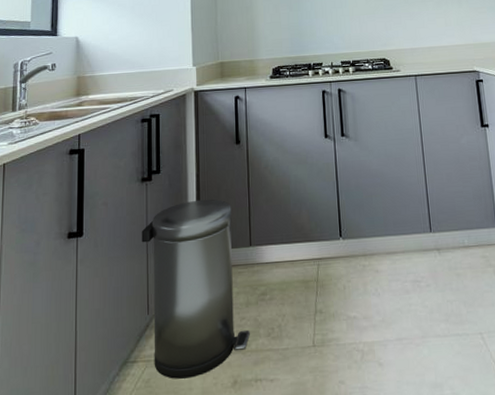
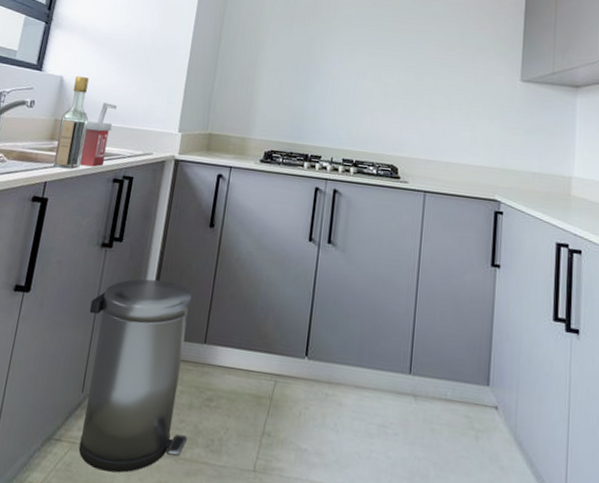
bottle: none [83,33,110,121] -> present [53,75,89,170]
soap dispenser: none [107,53,133,113] -> present [80,103,117,167]

